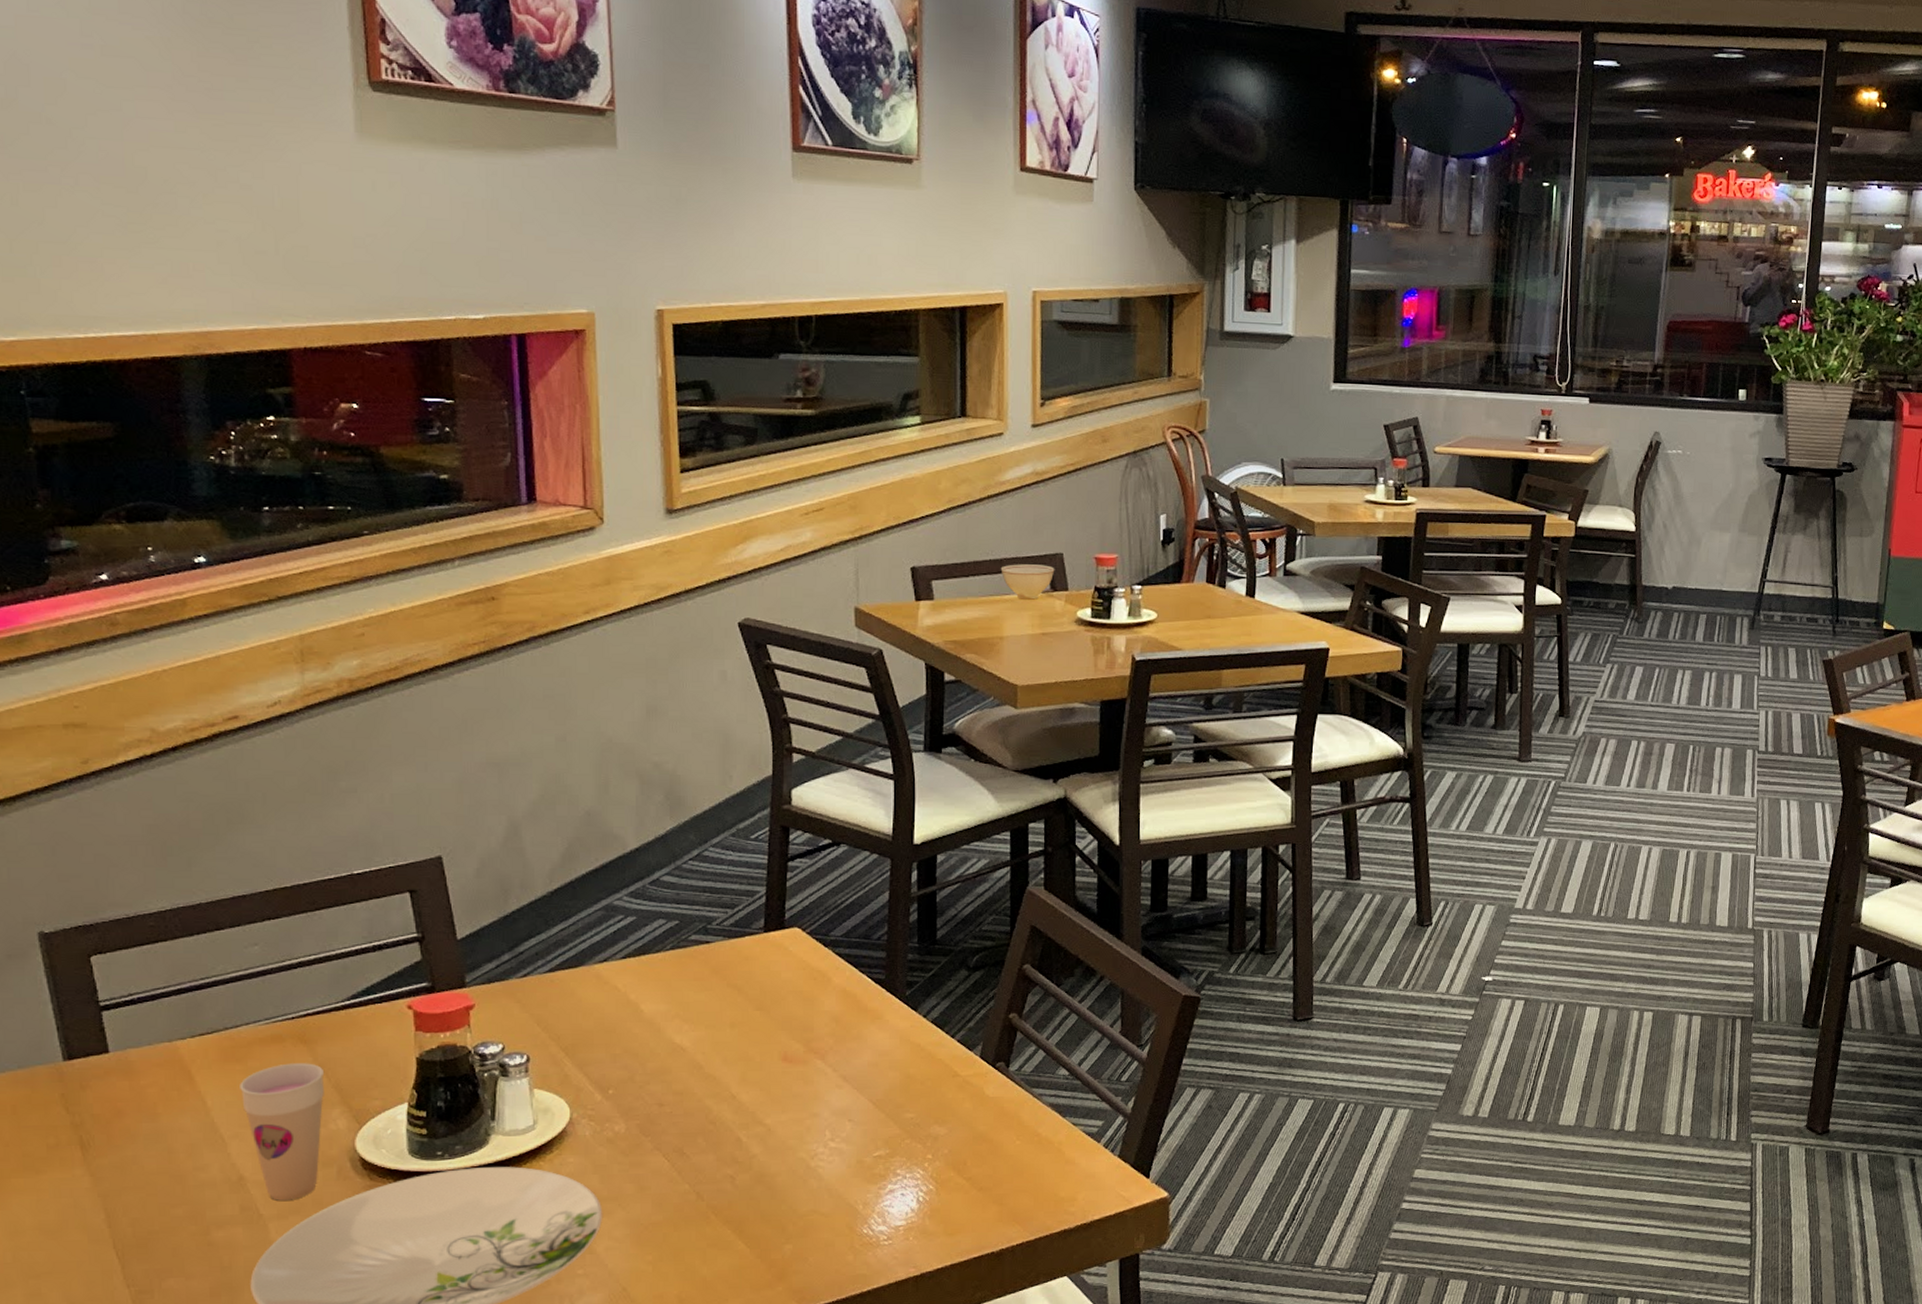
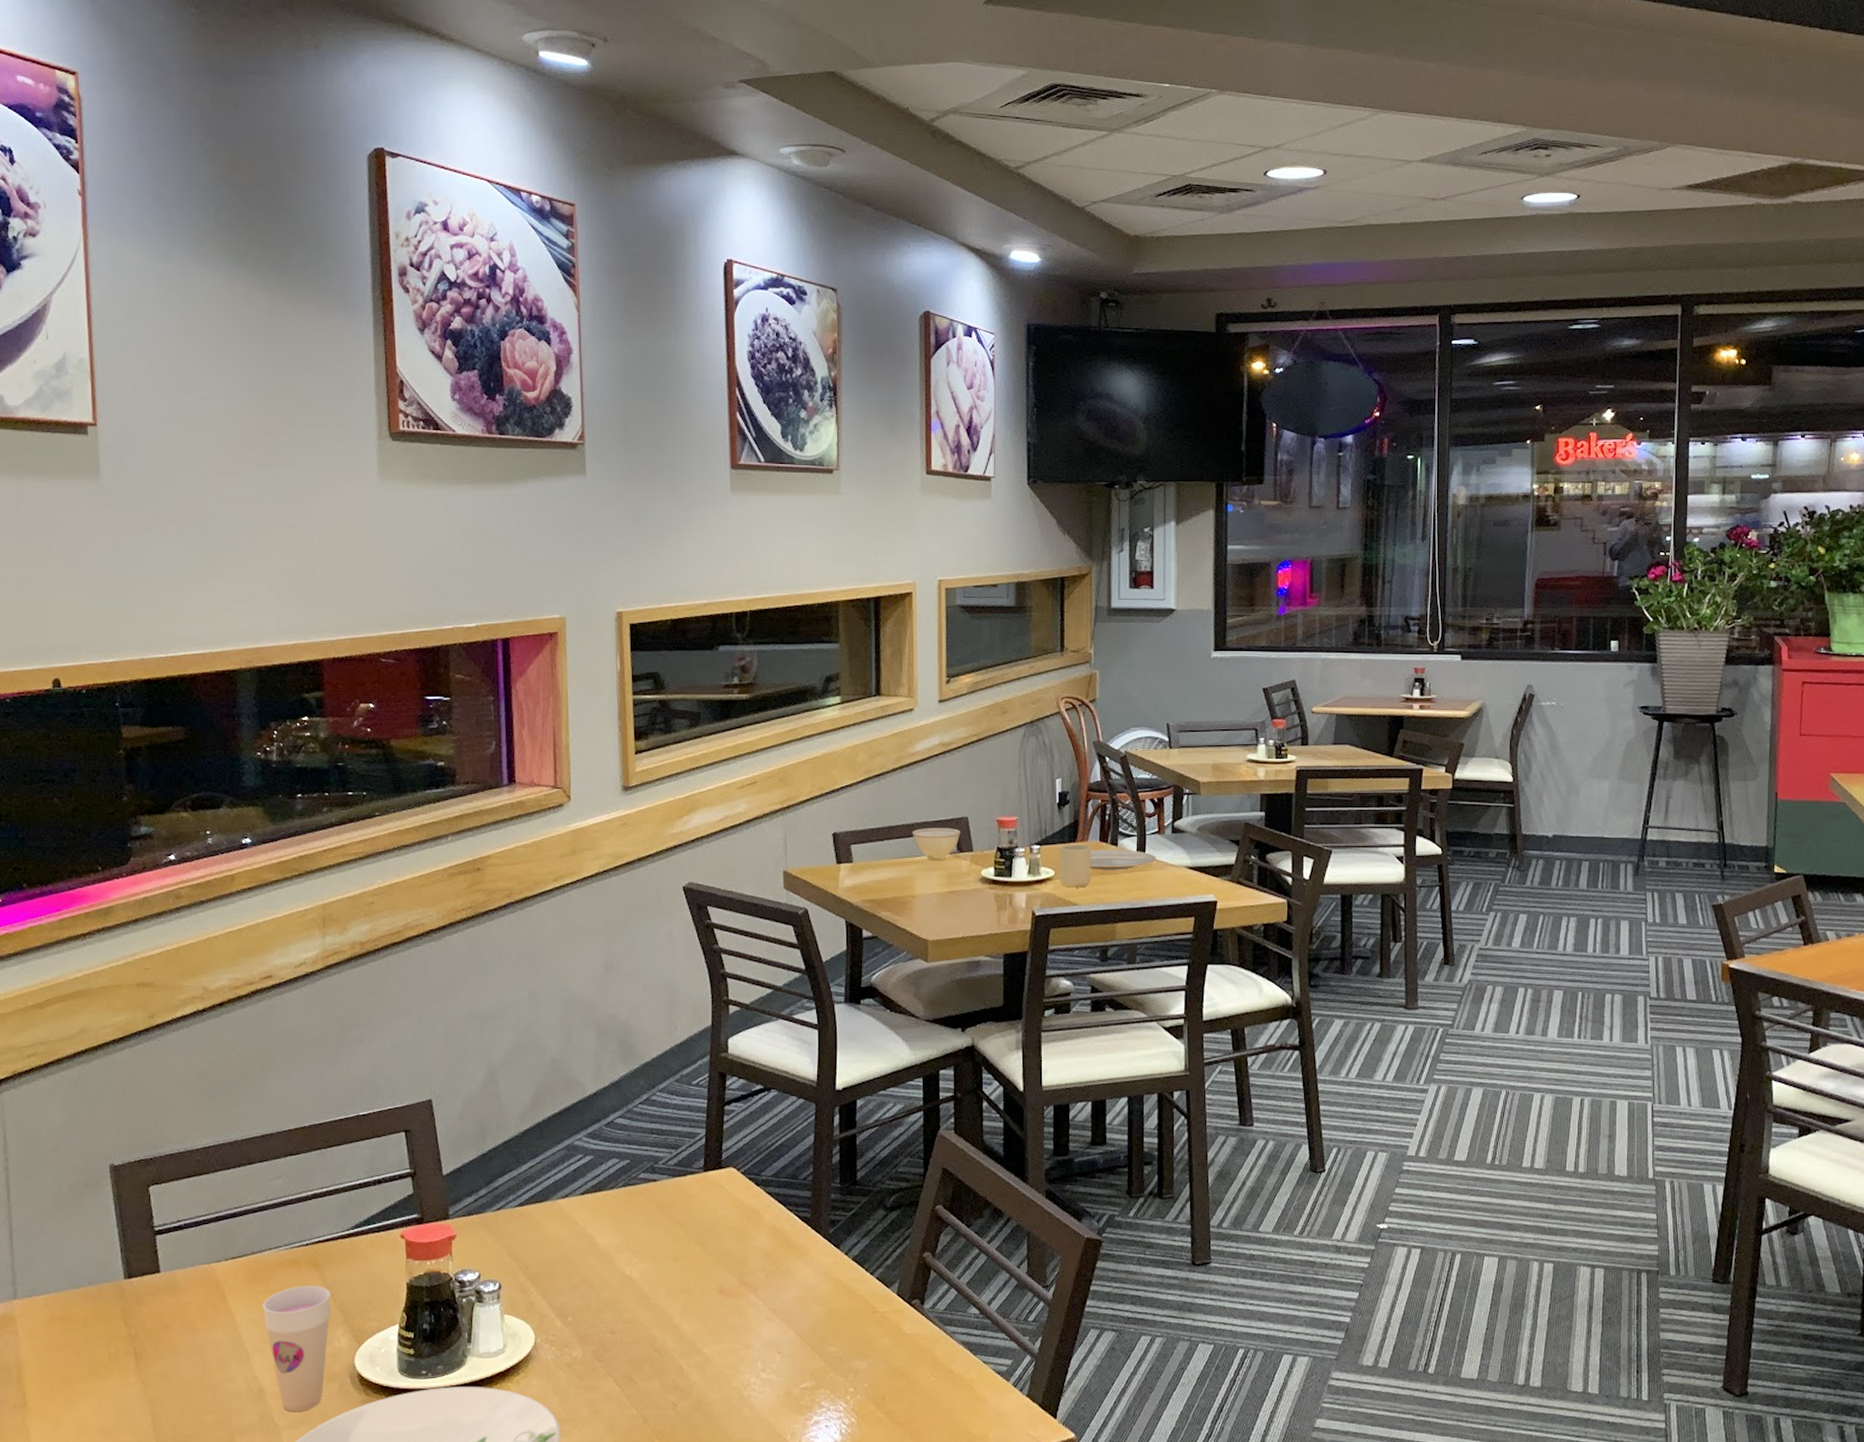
cup: none [1162,585,1197,632] -> present [1060,844,1091,888]
plate: none [1195,591,1266,614] -> present [1090,849,1156,870]

